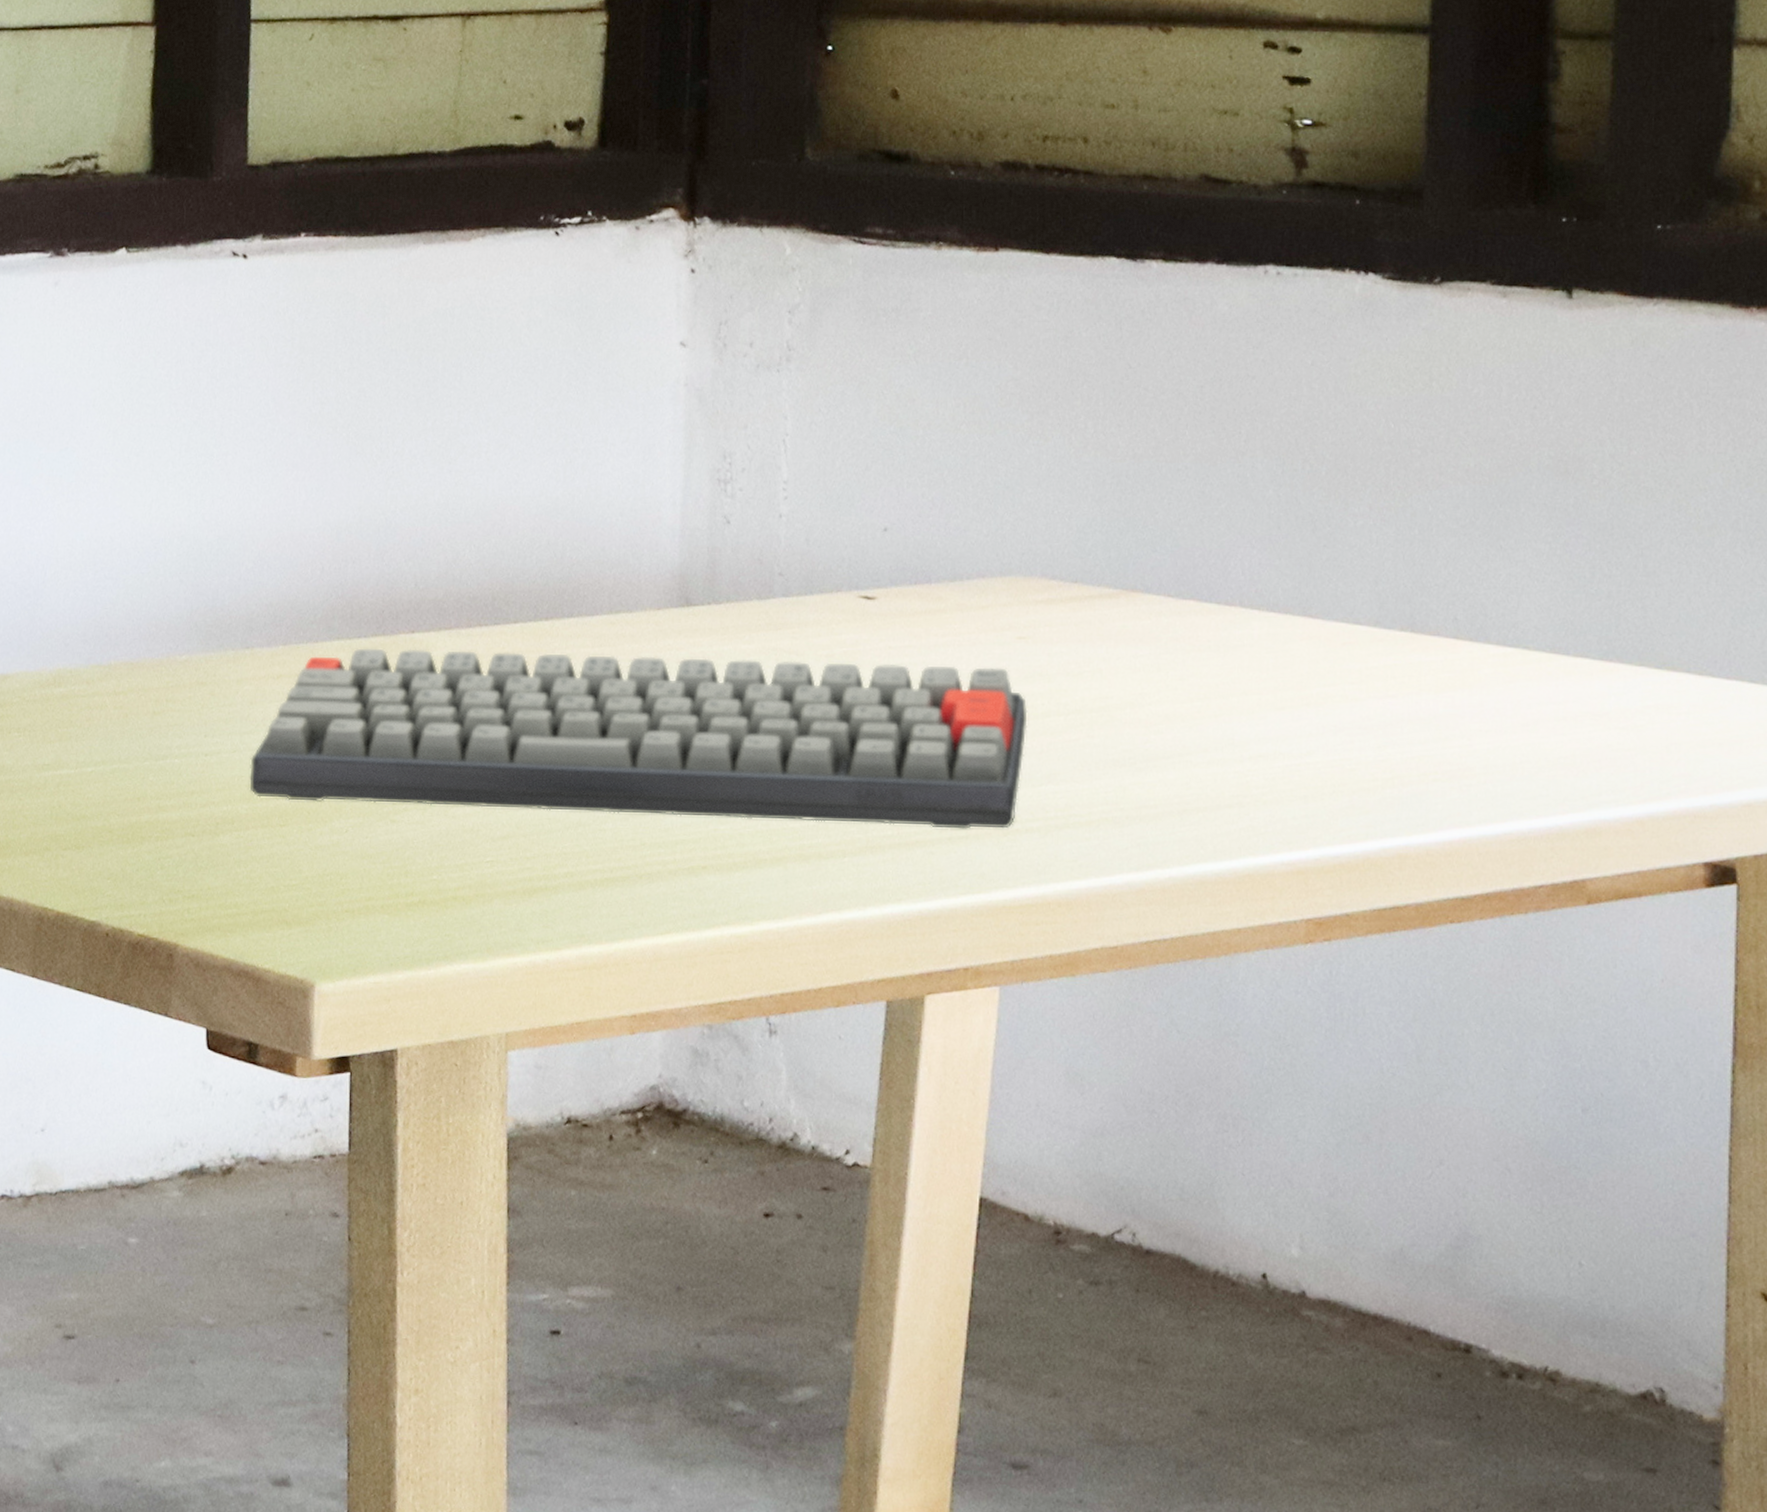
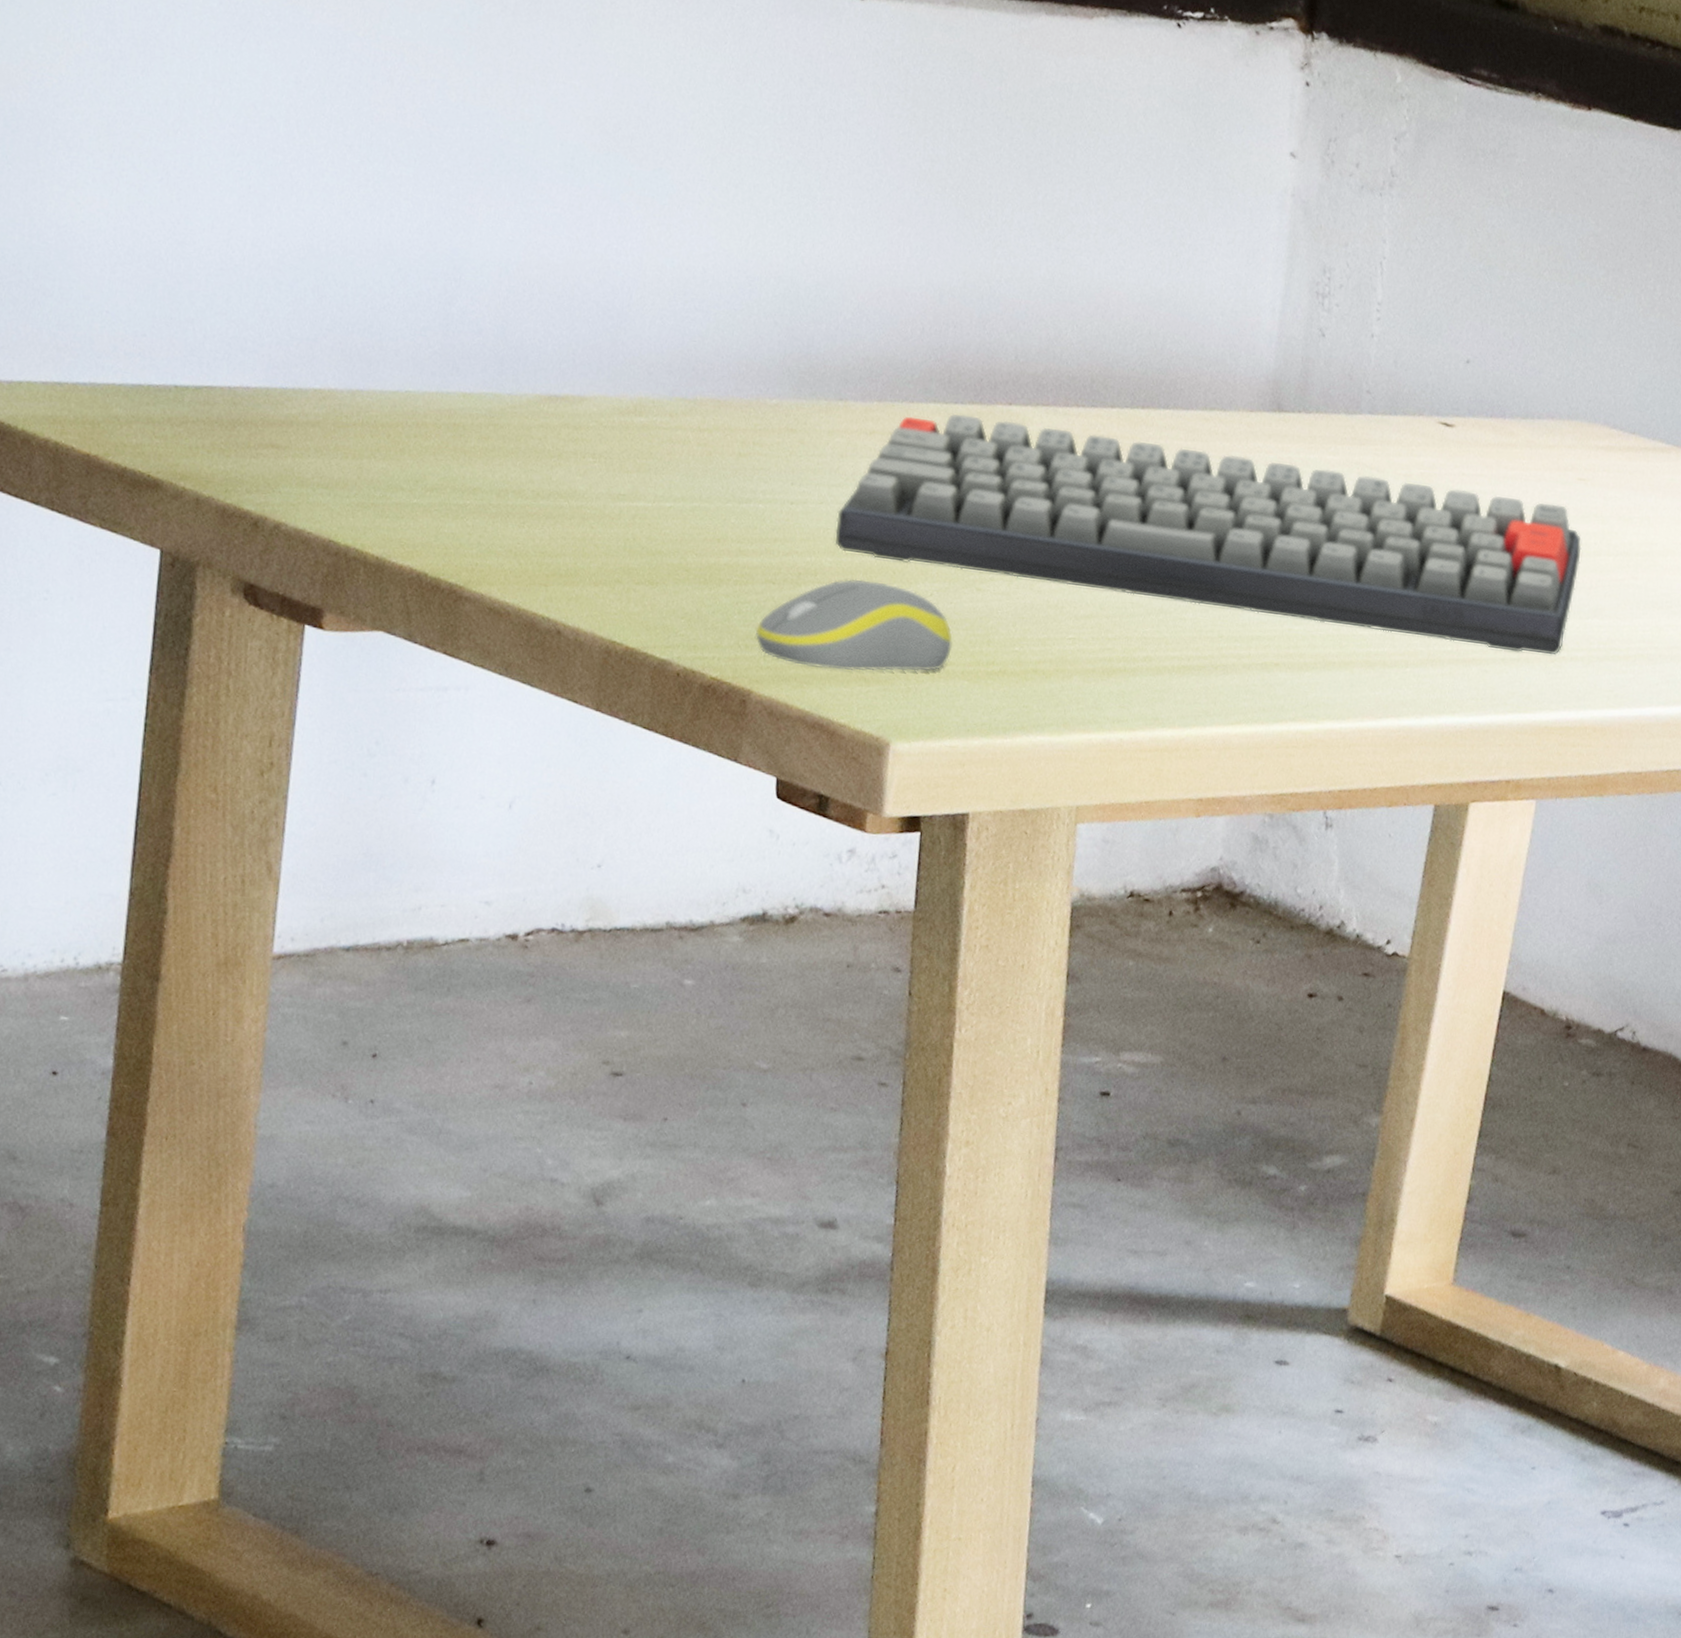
computer mouse: none [178,823,370,916] -> present [755,579,952,672]

